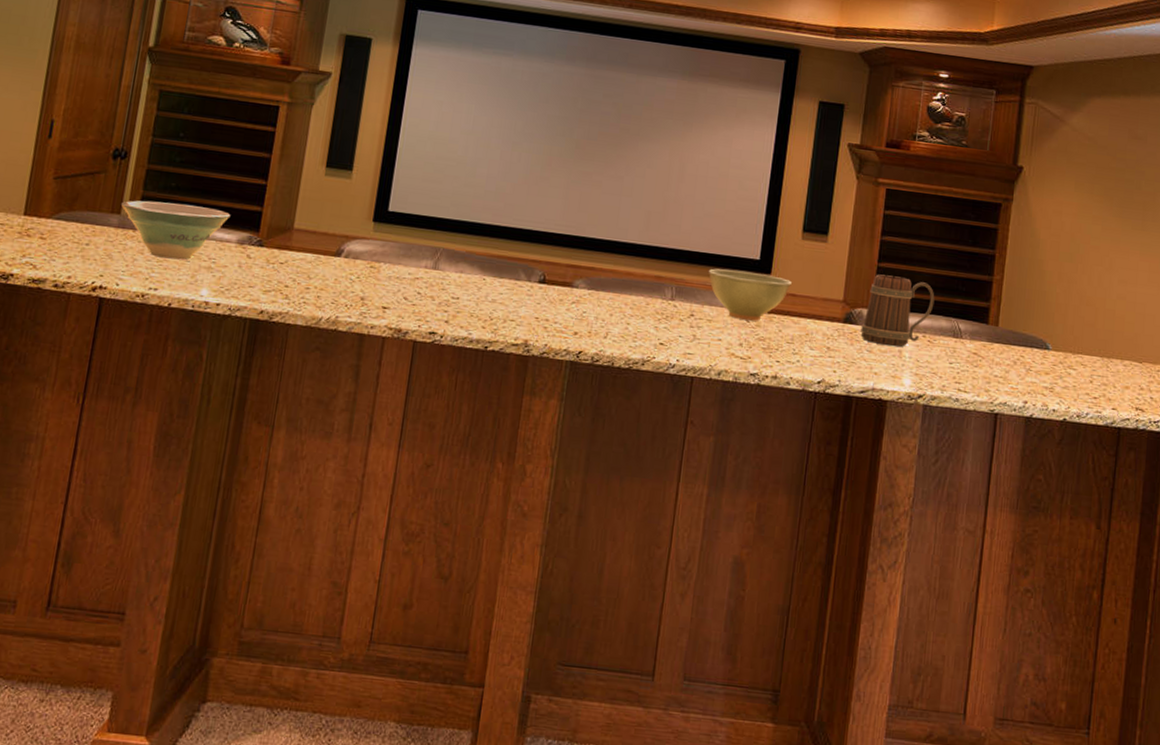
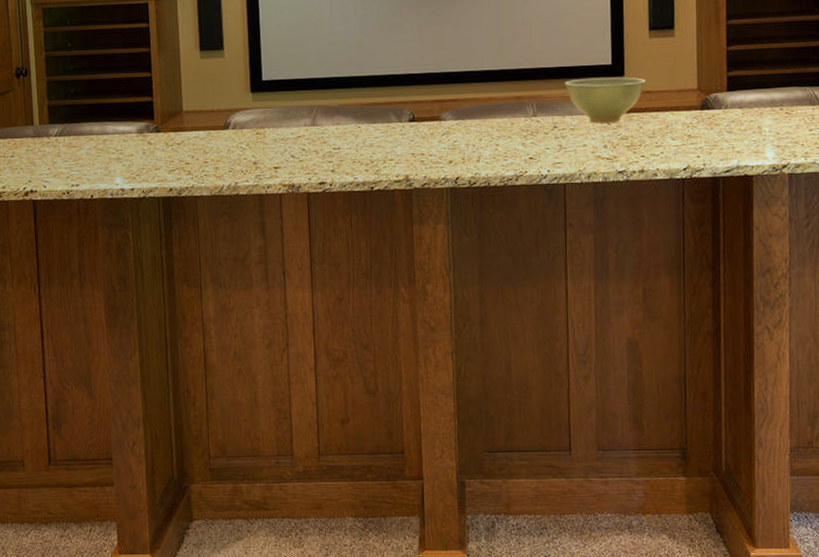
bowl: present [120,200,231,260] -> none [32,106,127,157]
beer mug: present [860,274,935,347] -> none [718,56,788,124]

